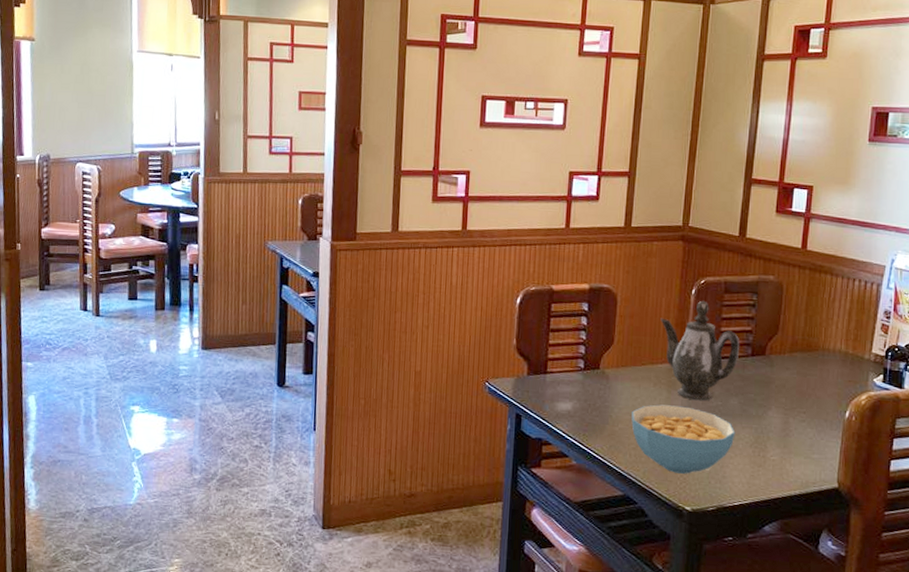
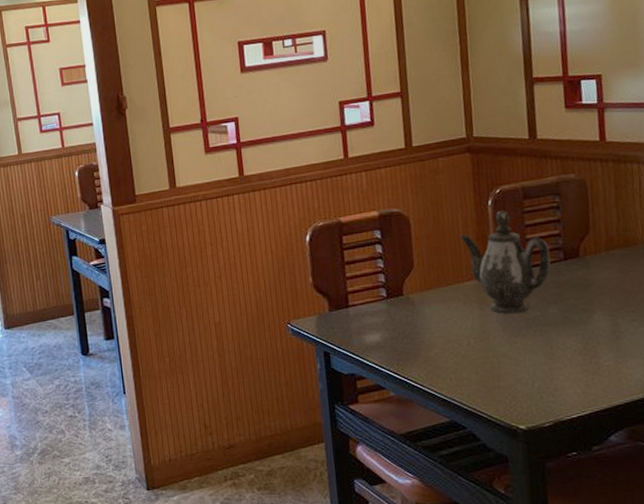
cereal bowl: present [631,404,736,474] -> none [445,322,561,392]

